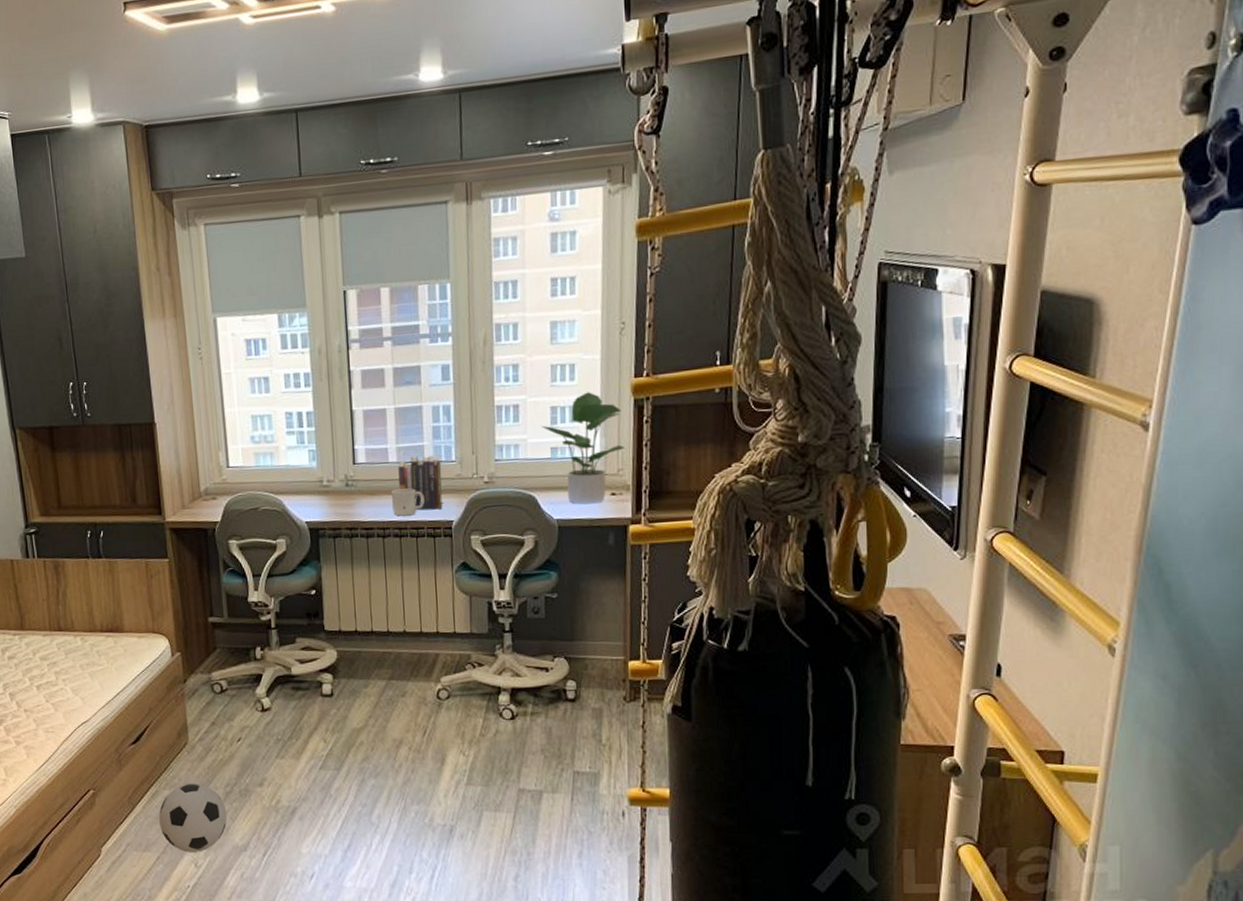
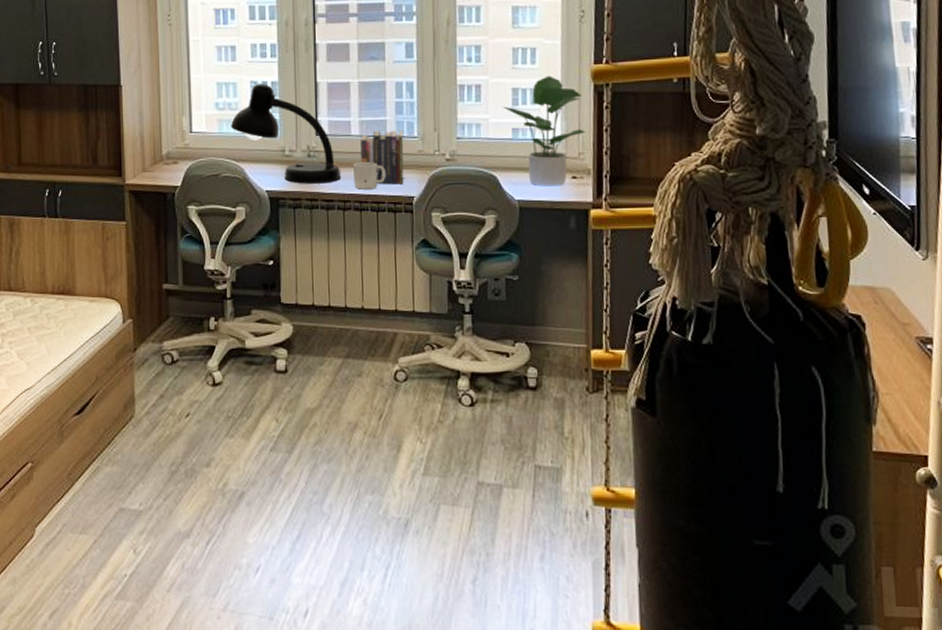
soccer ball: present [159,783,227,852] -> none [99,460,171,537]
desk lamp: none [267,414,379,514] -> present [230,84,341,184]

